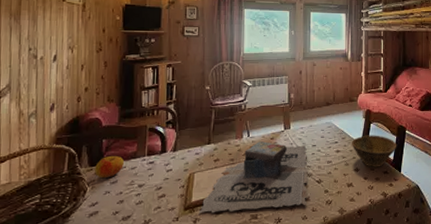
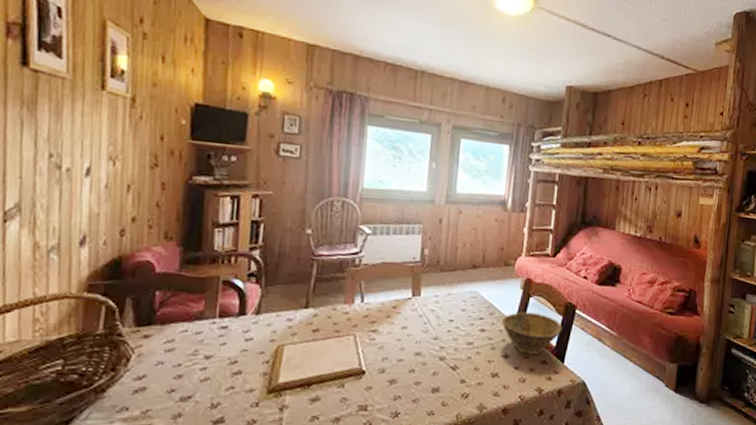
apple: present [95,155,125,179] -> none [143,313,187,344]
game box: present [198,141,308,214] -> none [286,310,441,400]

